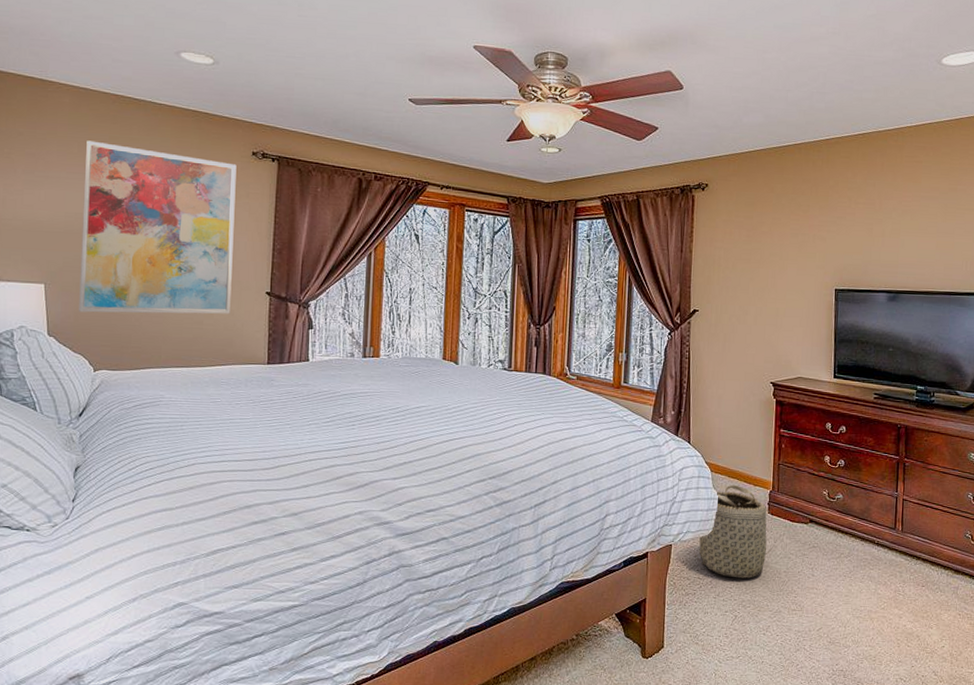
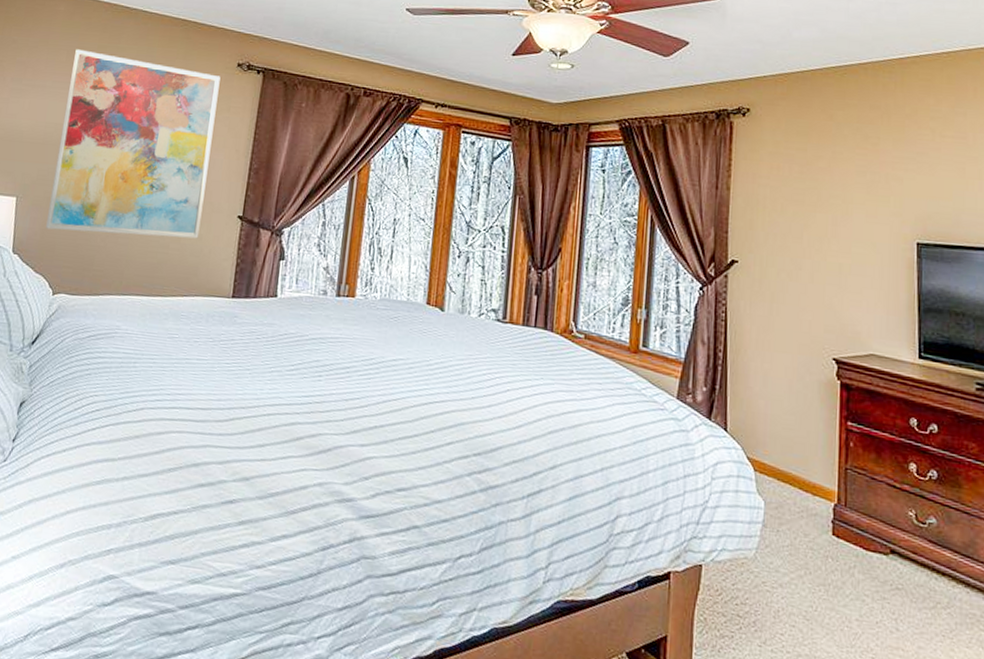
basket: present [694,484,777,578] -> none [732,491,845,624]

